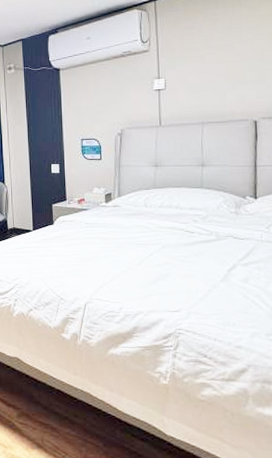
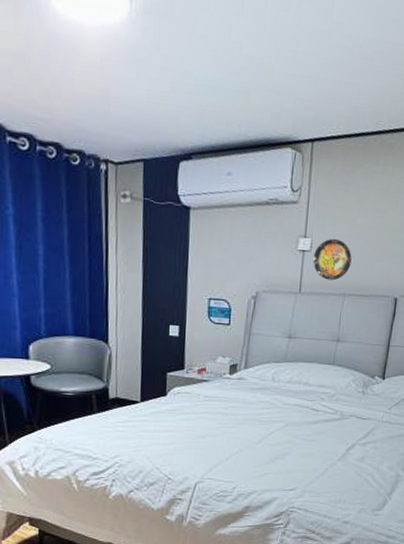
decorative plate: none [169,75,205,112] -> present [313,238,352,281]

